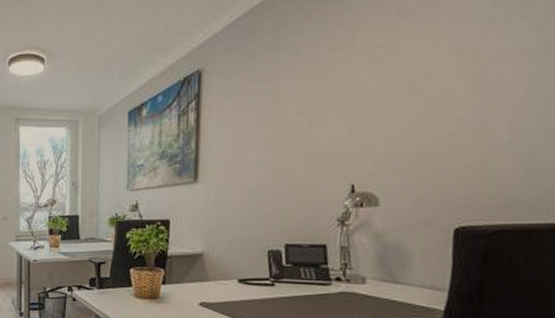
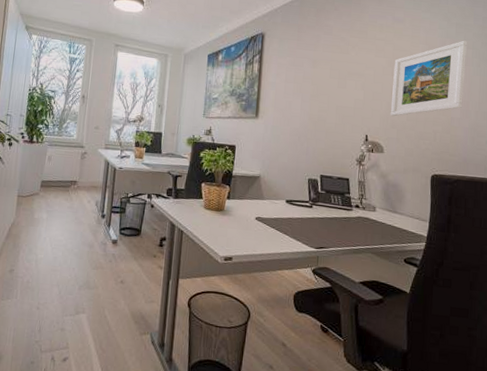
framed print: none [390,21,527,154] -> present [390,40,467,117]

